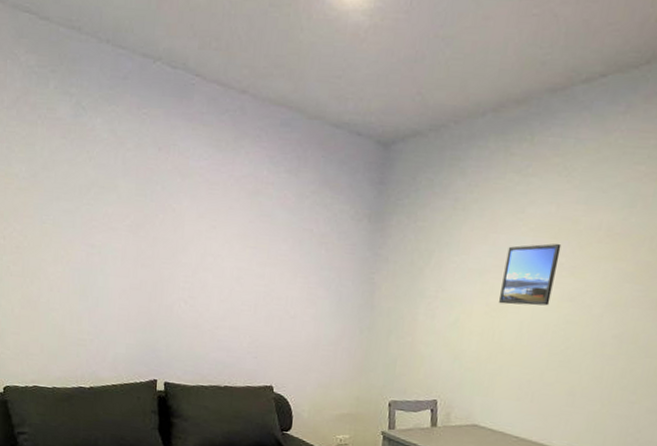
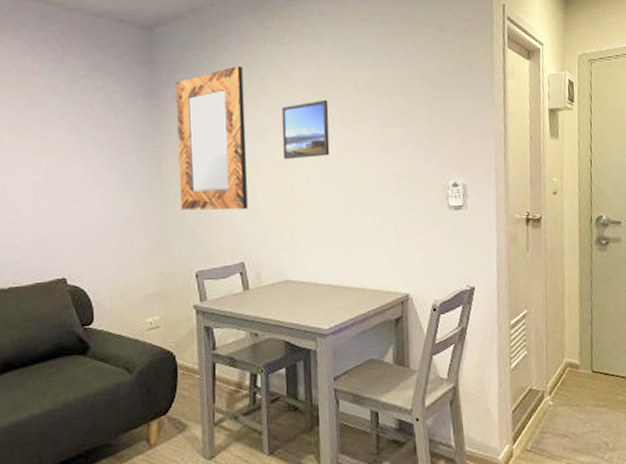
home mirror: none [386,195,476,349] -> present [175,65,248,211]

